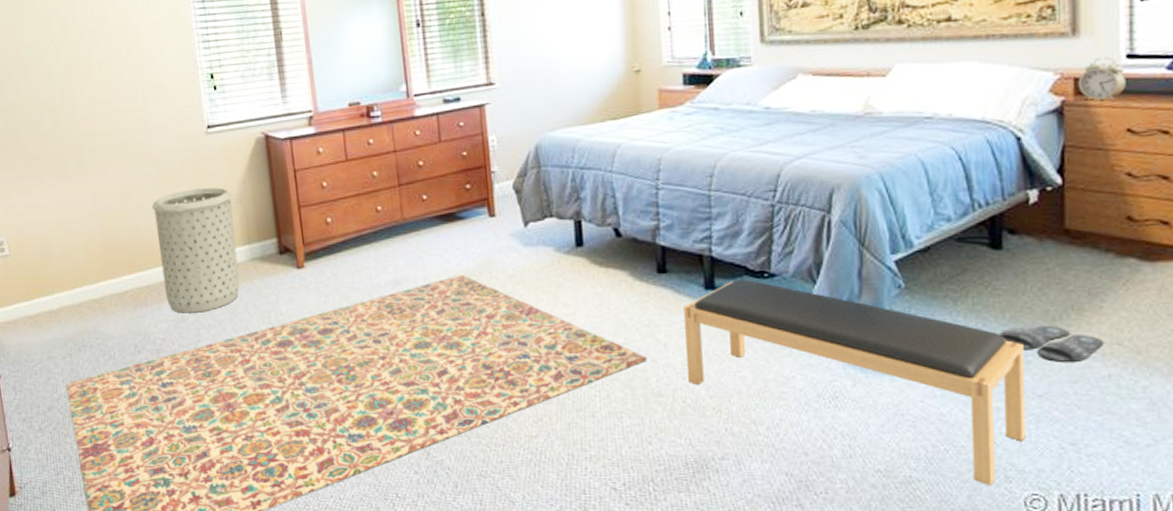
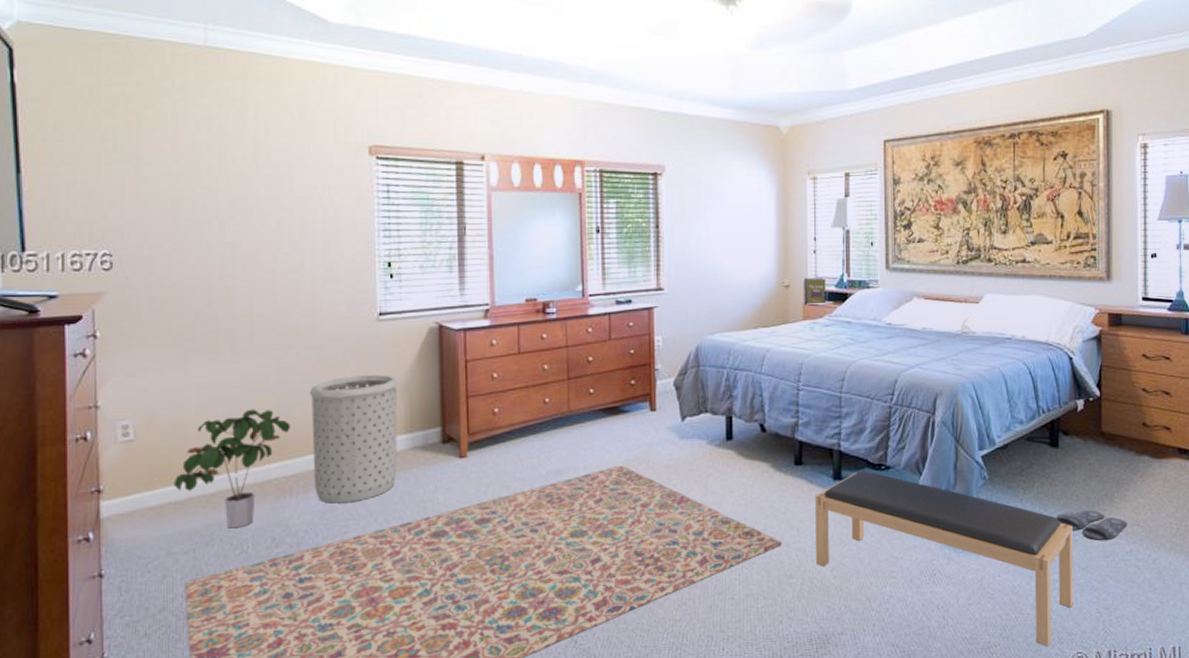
potted plant: none [46,224,139,336] -> present [173,409,290,529]
books: none [656,58,686,91] -> present [802,278,826,305]
alarm clock: present [1077,56,1126,101] -> none [1110,298,1142,332]

